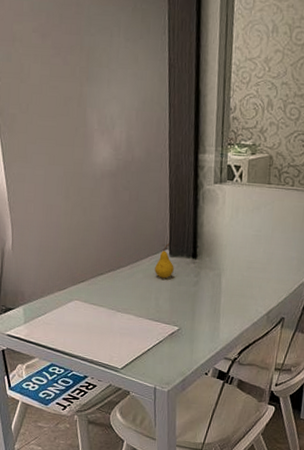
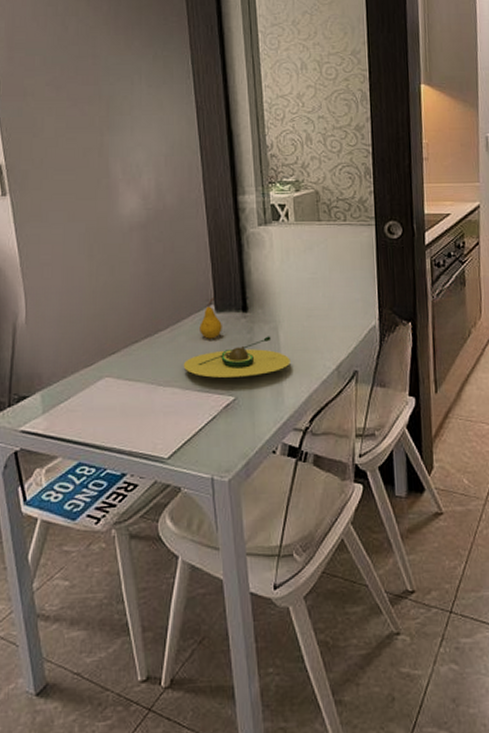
avocado: none [138,281,229,313] -> present [183,336,290,378]

